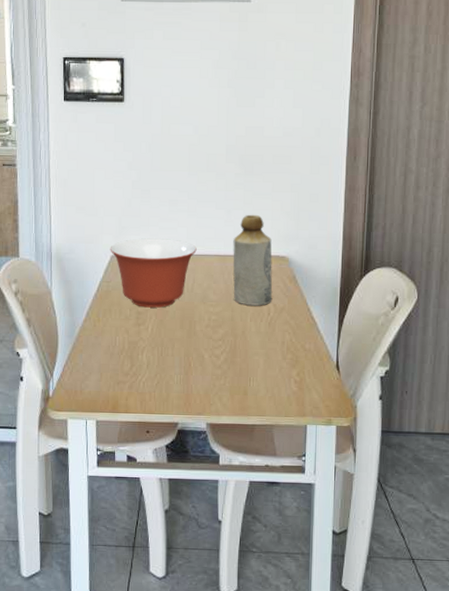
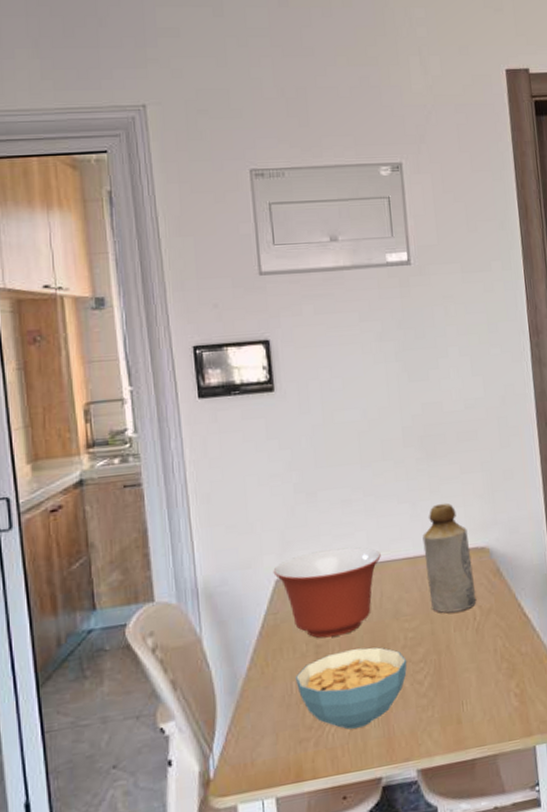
cereal bowl: none [119,320,209,382] -> present [296,647,407,730]

